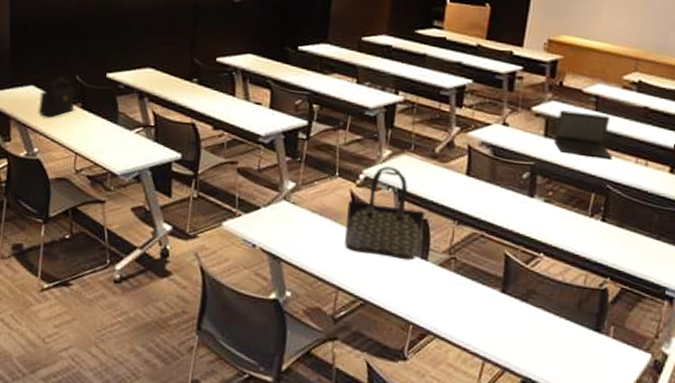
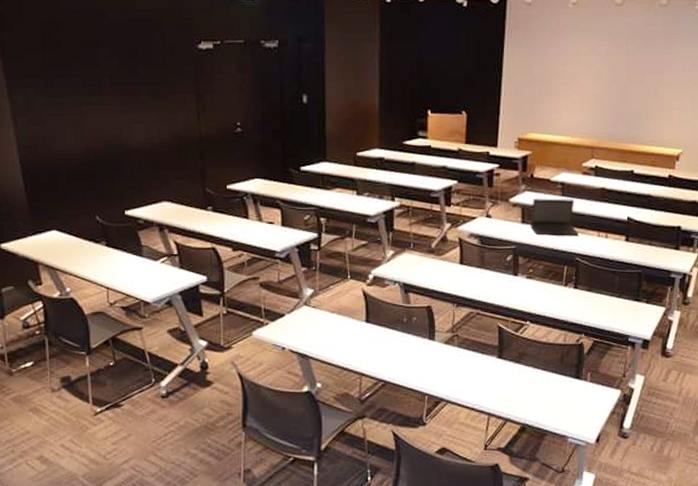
handbag: present [38,77,75,117] -> none [64,219,99,258]
tote bag: present [345,166,426,260] -> none [362,265,429,342]

